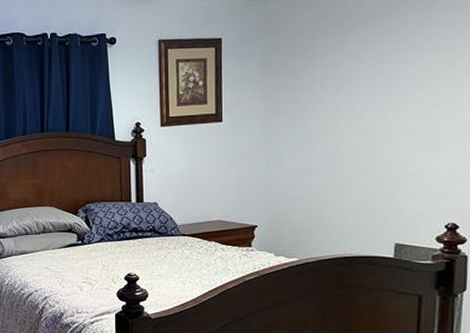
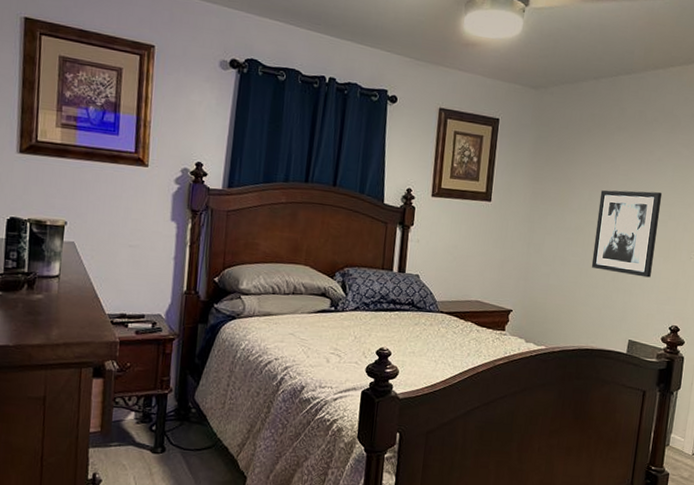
wall art: none [341,82,422,176] -> present [591,190,663,278]

